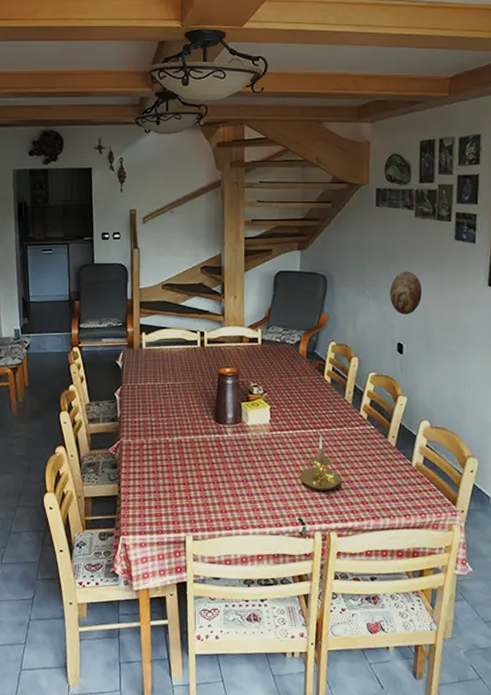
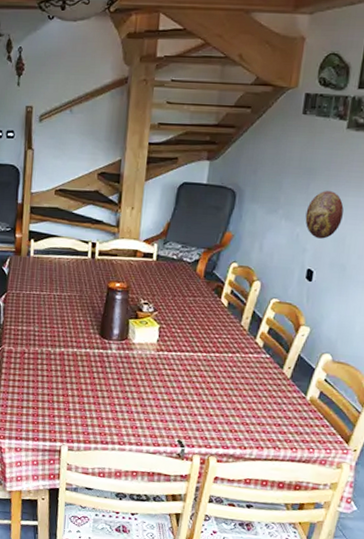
candle holder: present [299,436,340,490] -> none [183,360,227,416]

